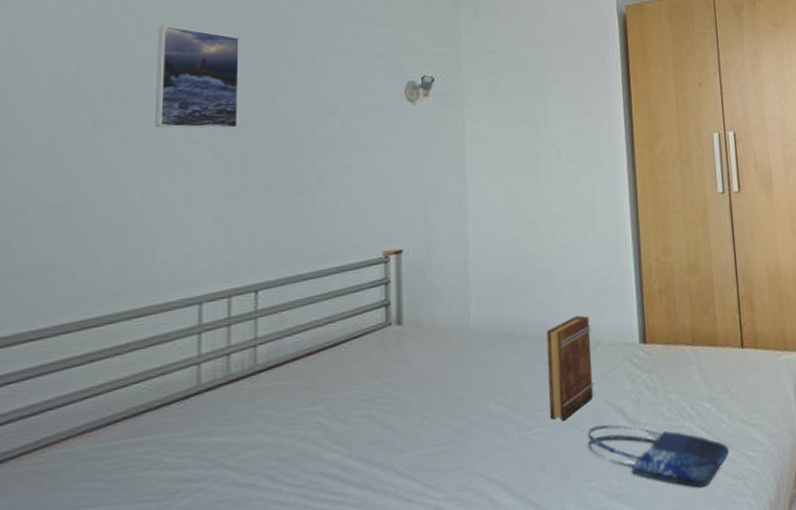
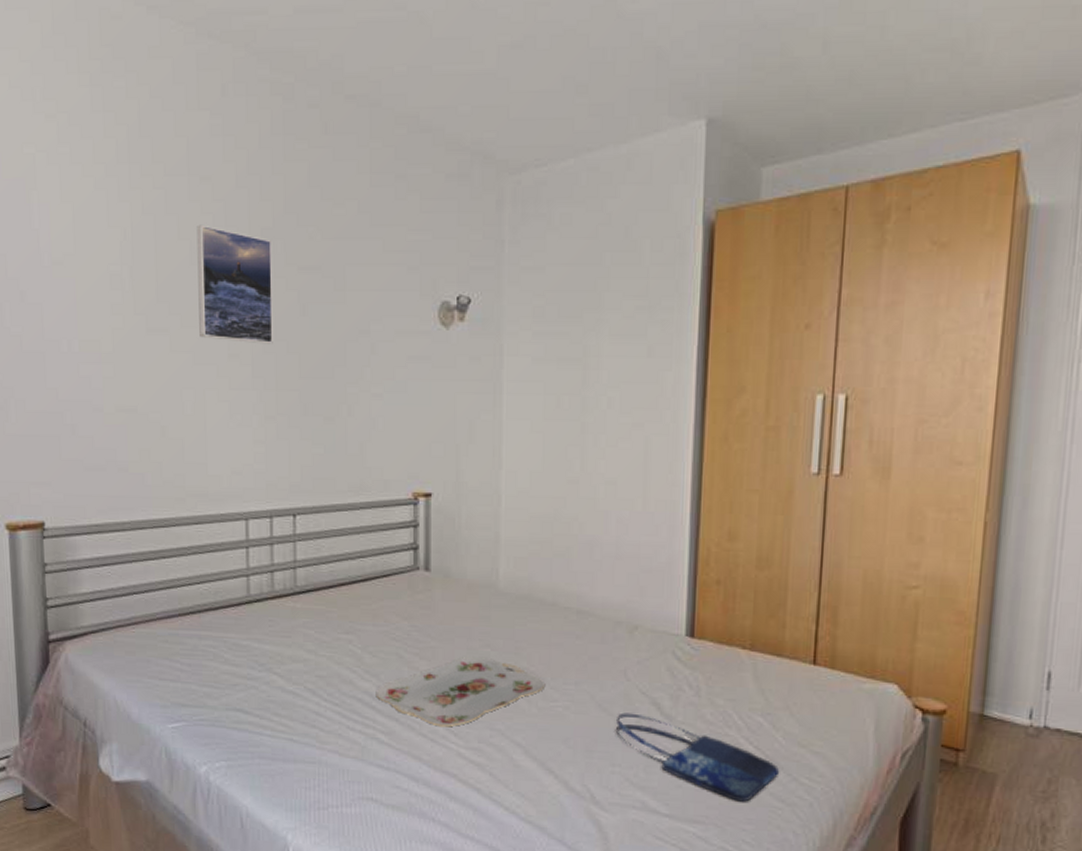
serving tray: none [346,400,521,484] -> present [375,657,546,727]
book: present [546,315,595,421] -> none [577,593,631,701]

